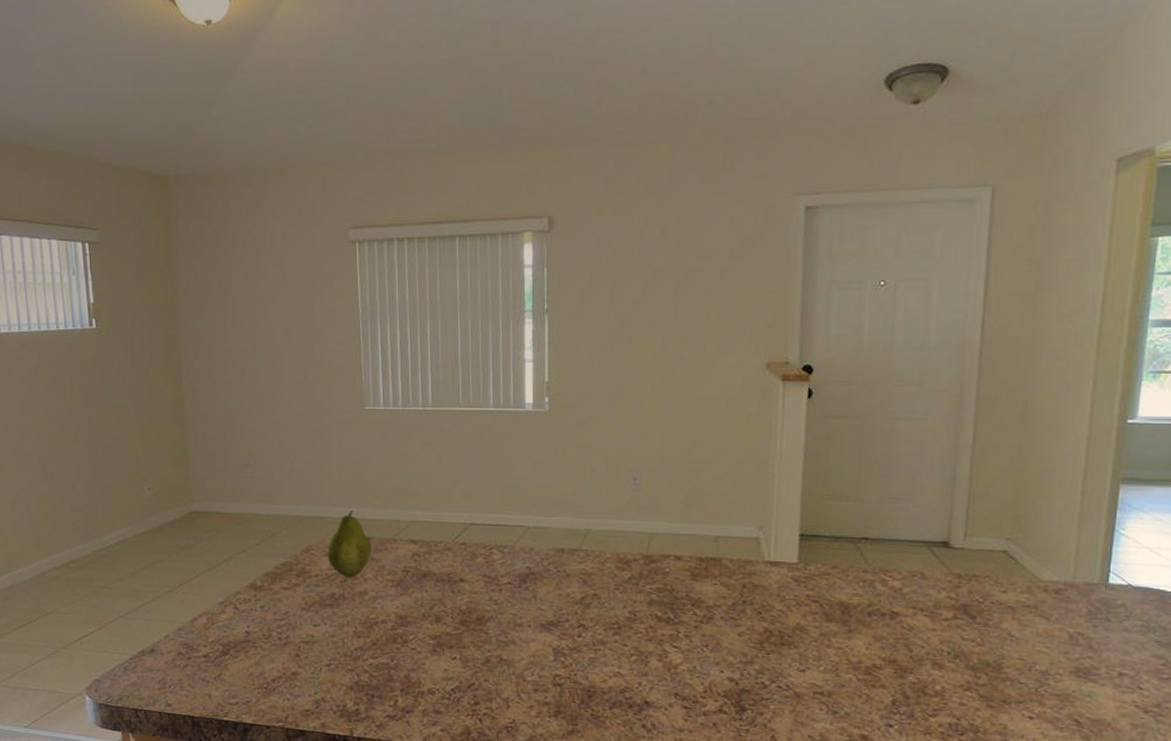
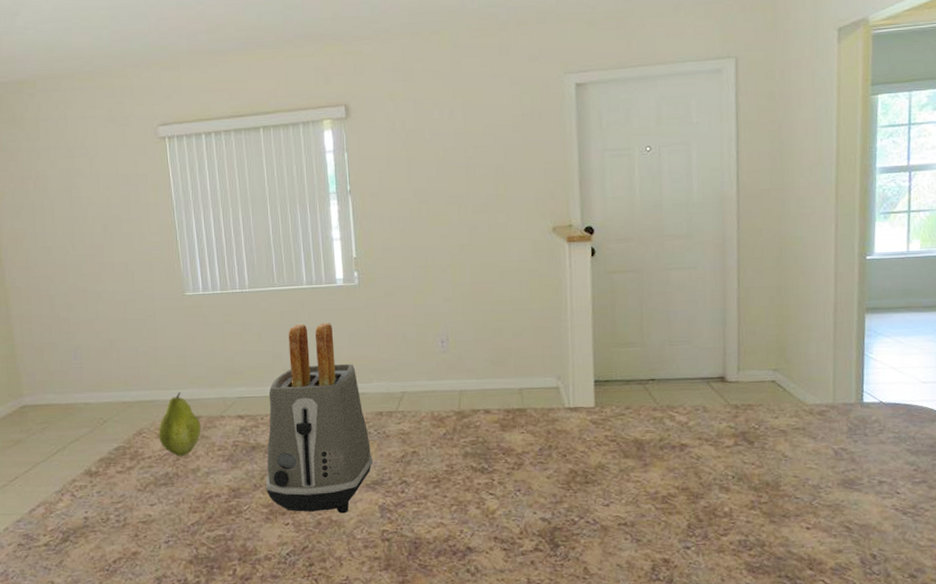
toaster: none [435,448,550,653] -> present [266,322,373,514]

